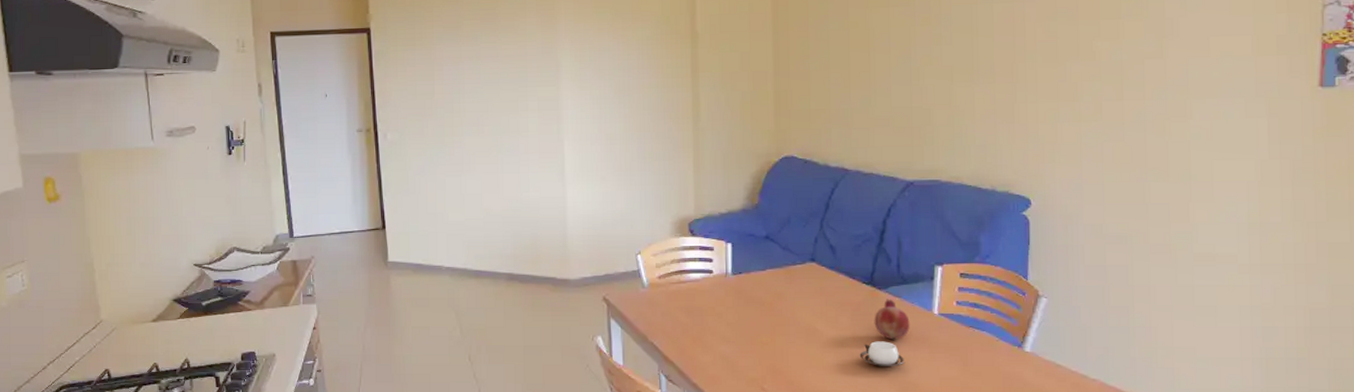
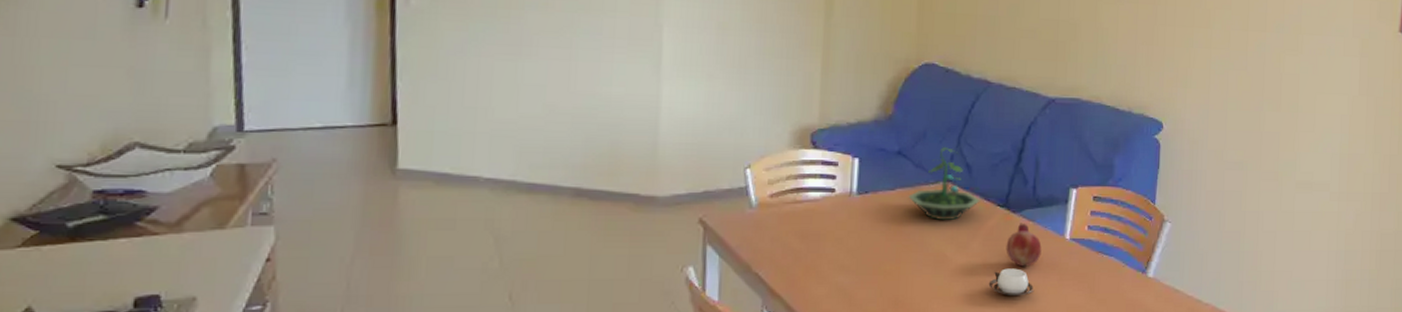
terrarium: none [778,231,846,298] -> present [908,147,981,221]

